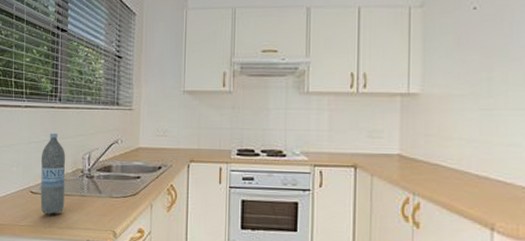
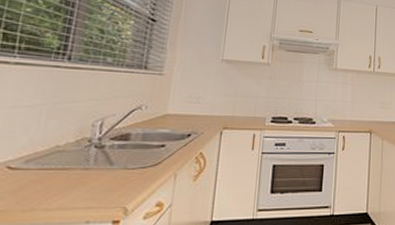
water bottle: present [40,132,66,215] -> none [20,95,69,195]

